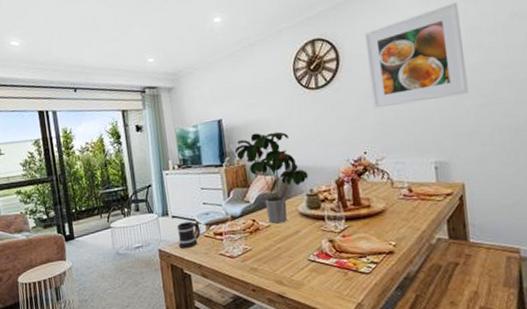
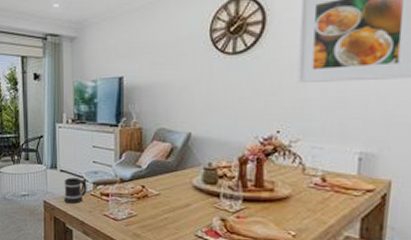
potted plant: present [234,131,309,224] -> none [132,96,209,194]

